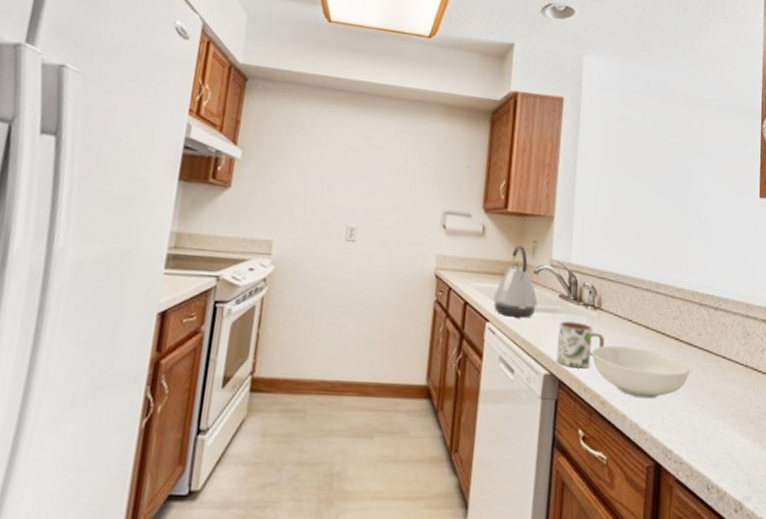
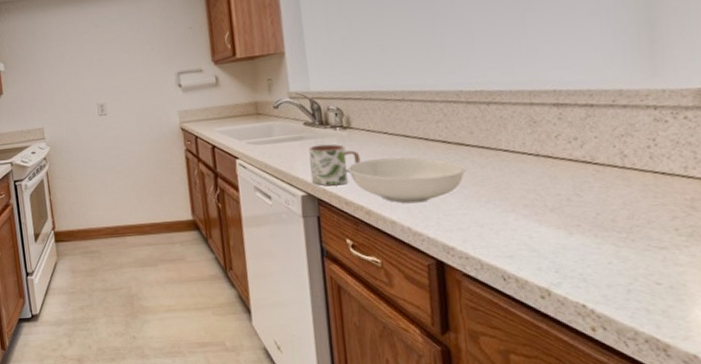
kettle: present [492,244,538,318] -> none [237,85,283,152]

